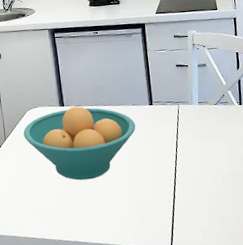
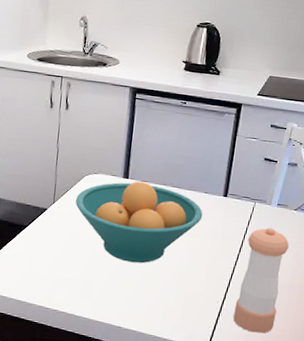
pepper shaker: none [181,124,226,225] -> present [233,227,289,334]

